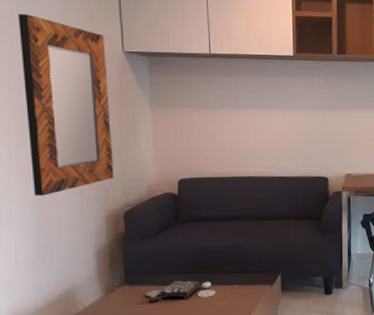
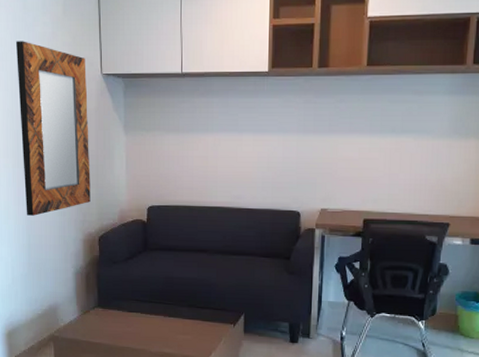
board game: present [145,280,216,302] -> none [115,309,179,329]

